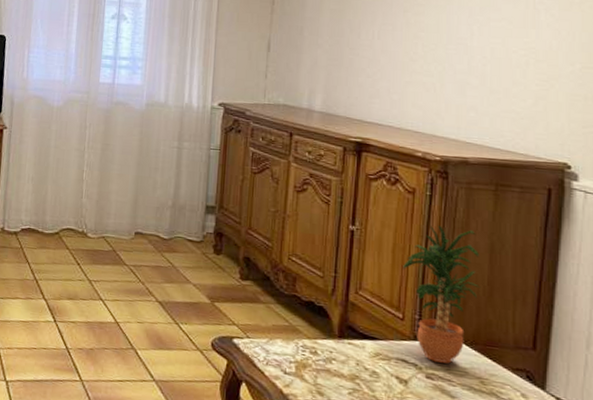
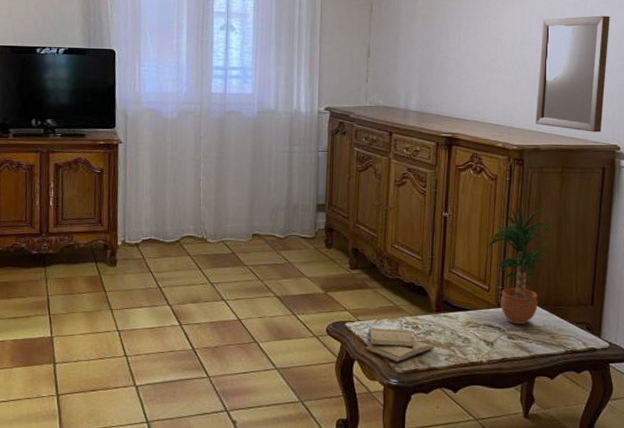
diary: none [254,347,336,391] -> present [364,327,434,363]
home mirror: none [464,14,558,147] -> present [536,15,610,133]

